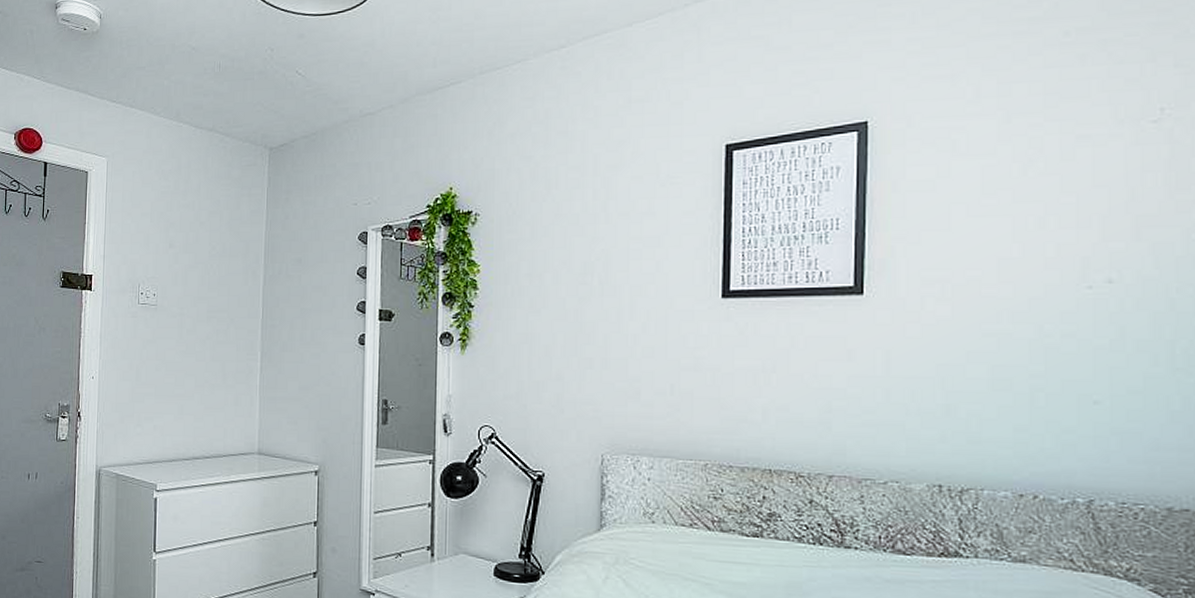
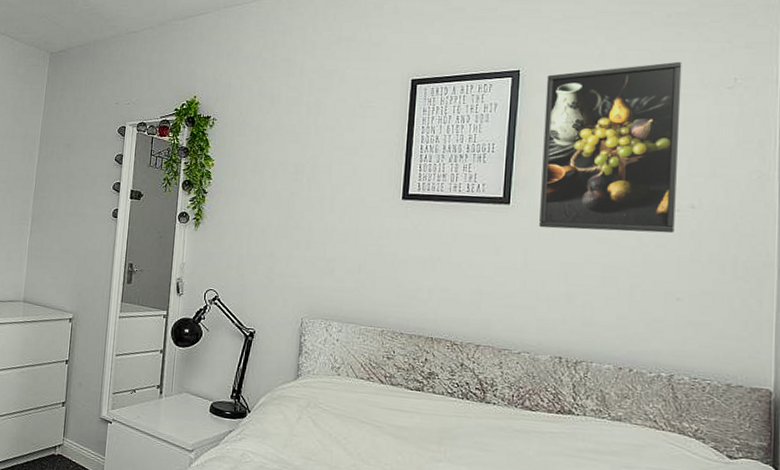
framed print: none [904,92,1088,322] -> present [539,61,682,234]

